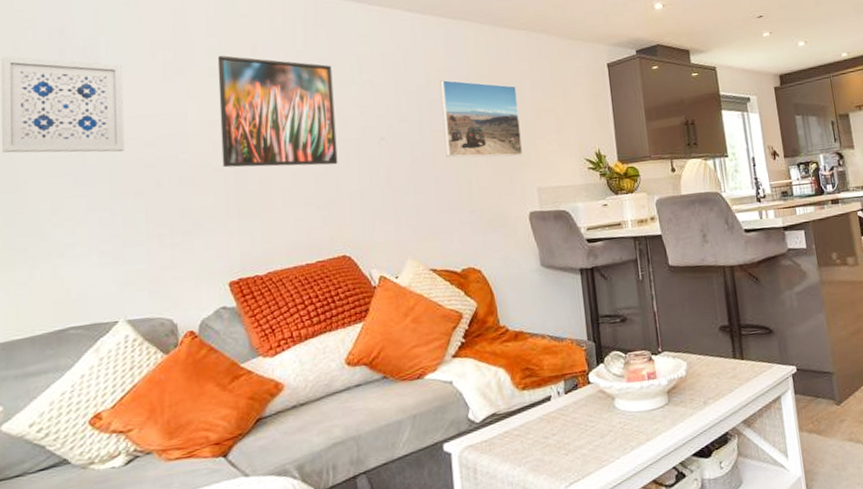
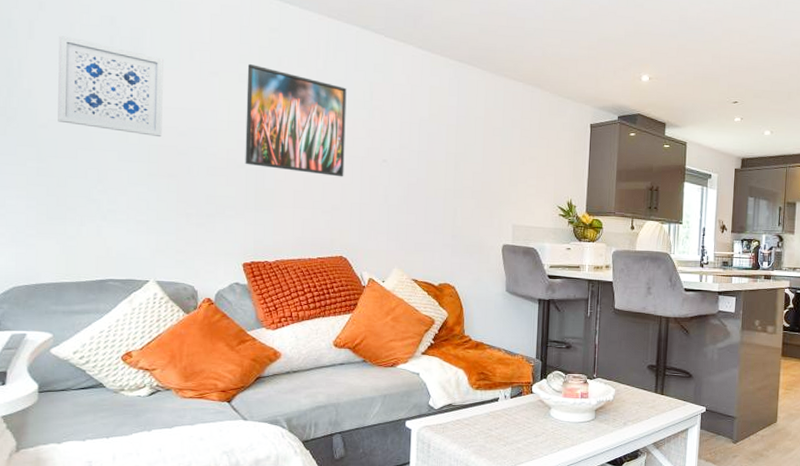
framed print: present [439,79,524,158] -> none [437,116,507,195]

